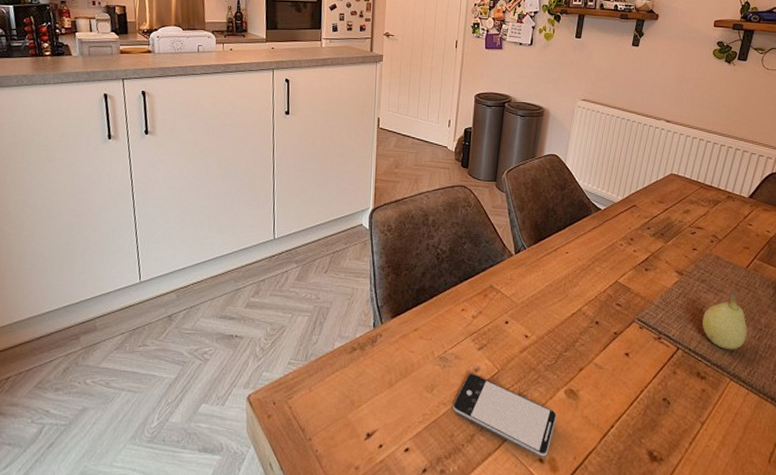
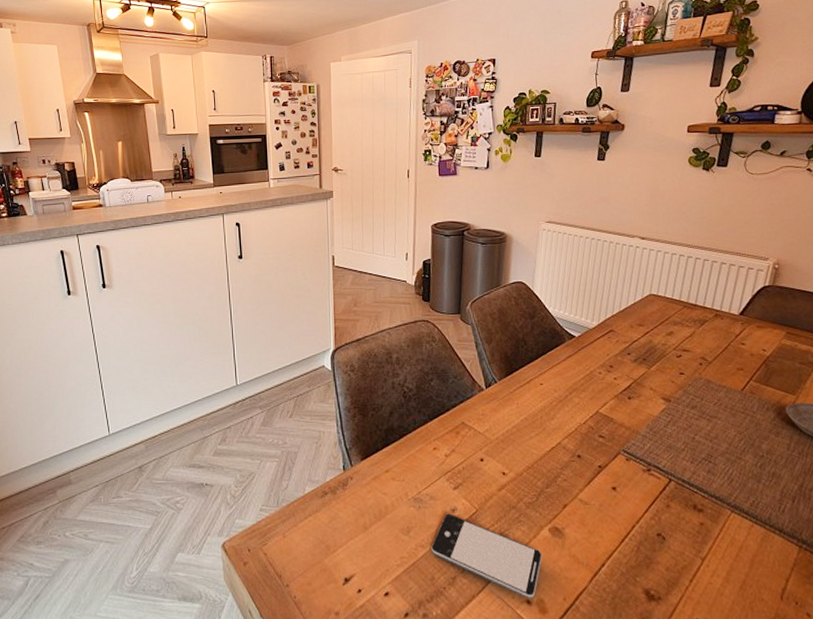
fruit: present [702,292,748,350] -> none [695,418,748,480]

